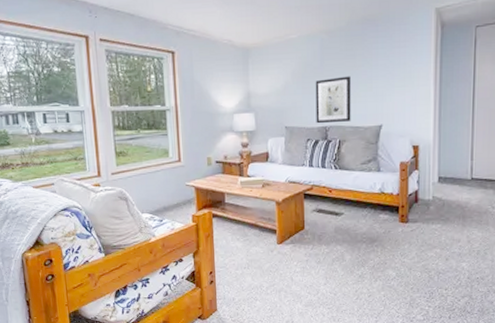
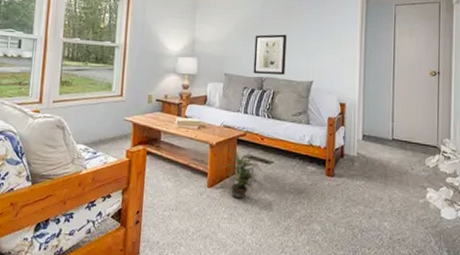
potted plant: none [289,203,333,251] -> present [221,147,262,198]

